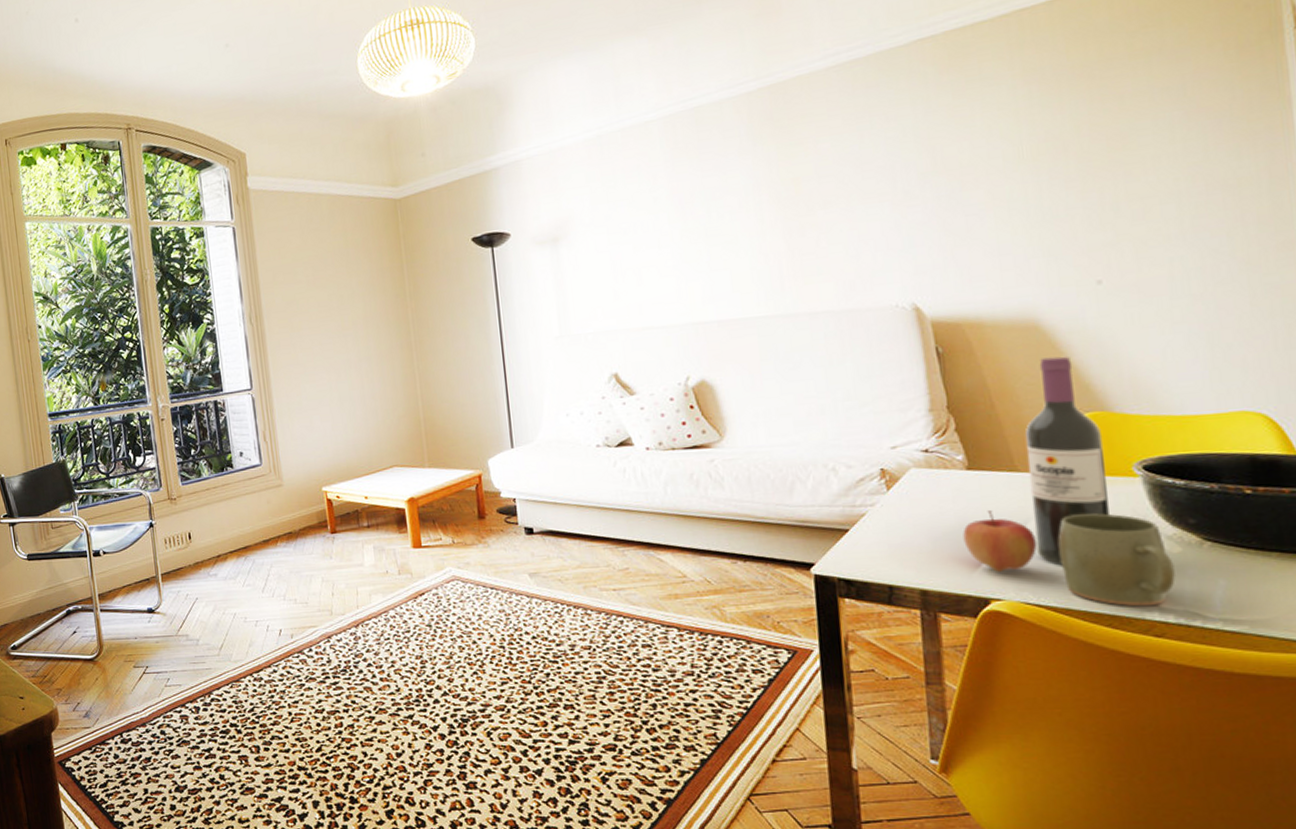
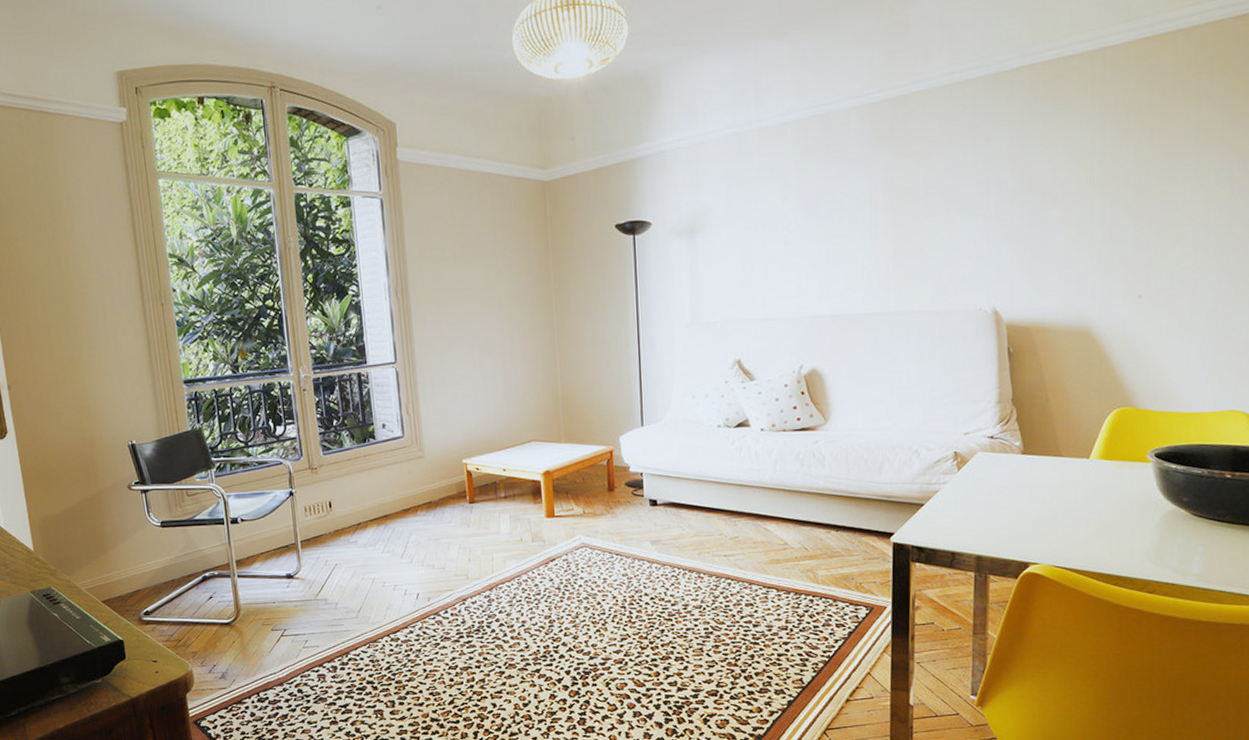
apple: present [963,510,1037,572] -> none [1014,489,1069,541]
wine bottle: present [1025,356,1111,564] -> none [1068,359,1128,534]
mug: present [1057,513,1176,607] -> none [1085,492,1168,569]

